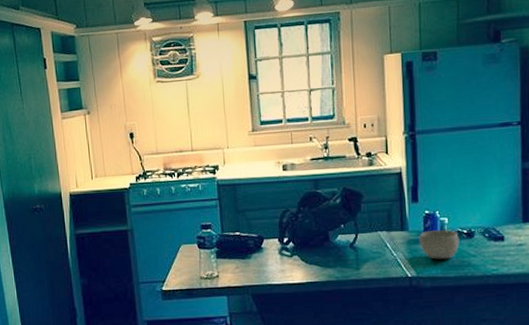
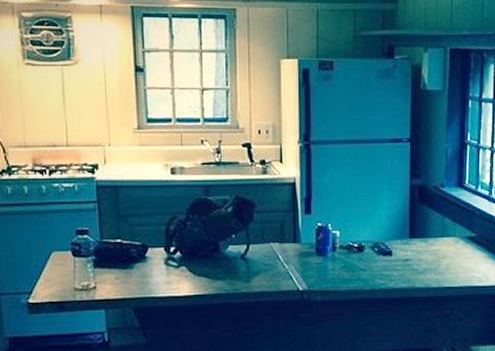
bowl: present [419,229,459,259] -> none [311,242,350,273]

